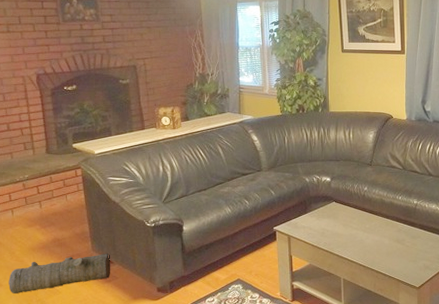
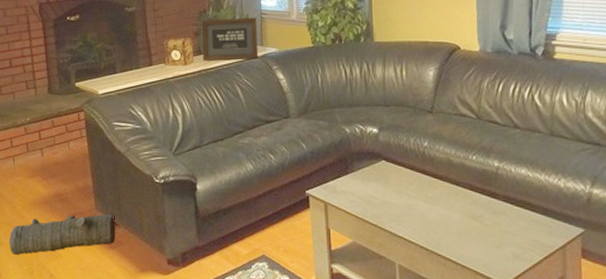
picture frame: none [188,91,237,126] -> present [201,17,259,61]

